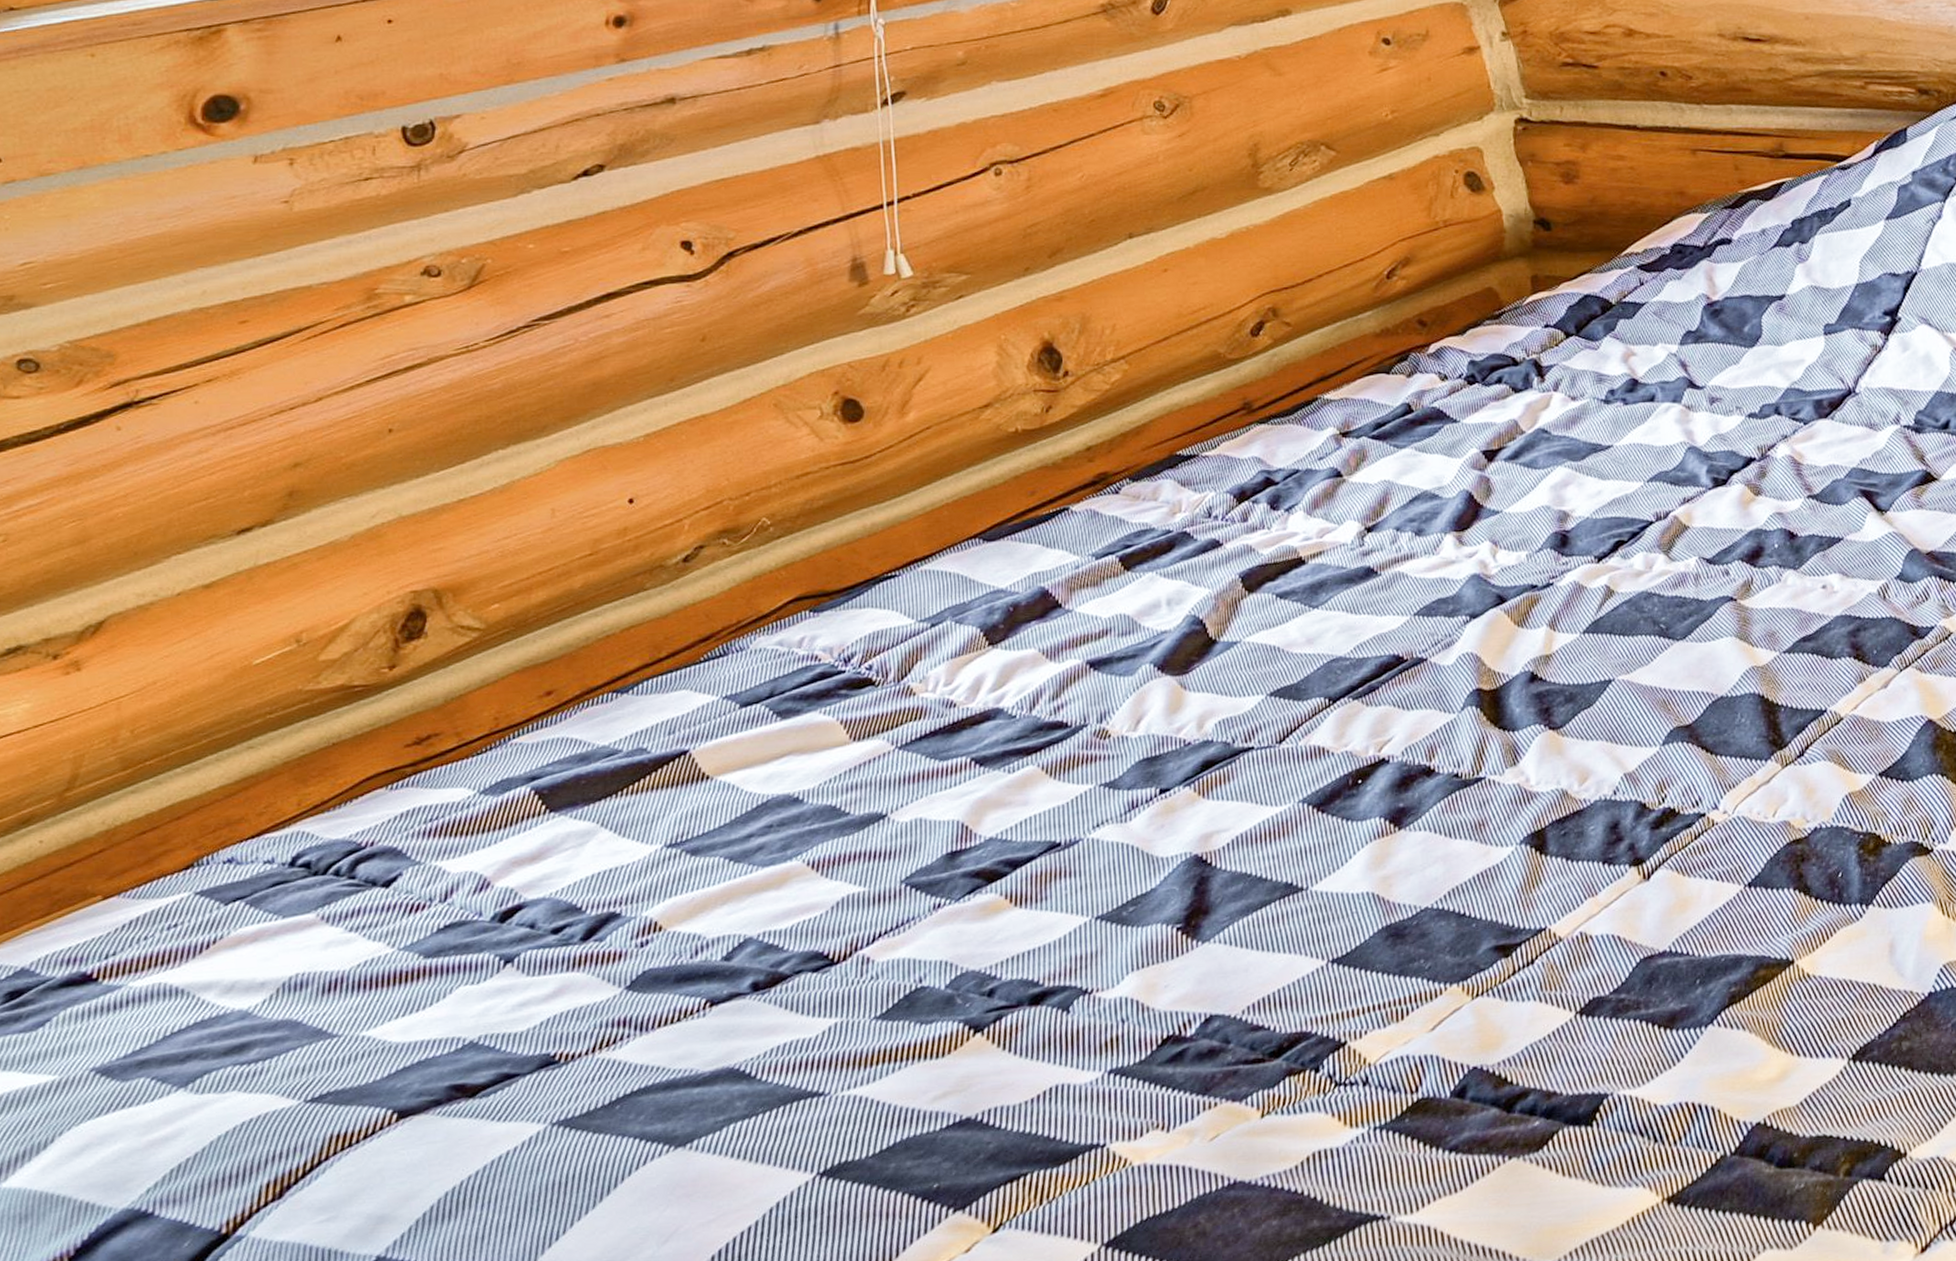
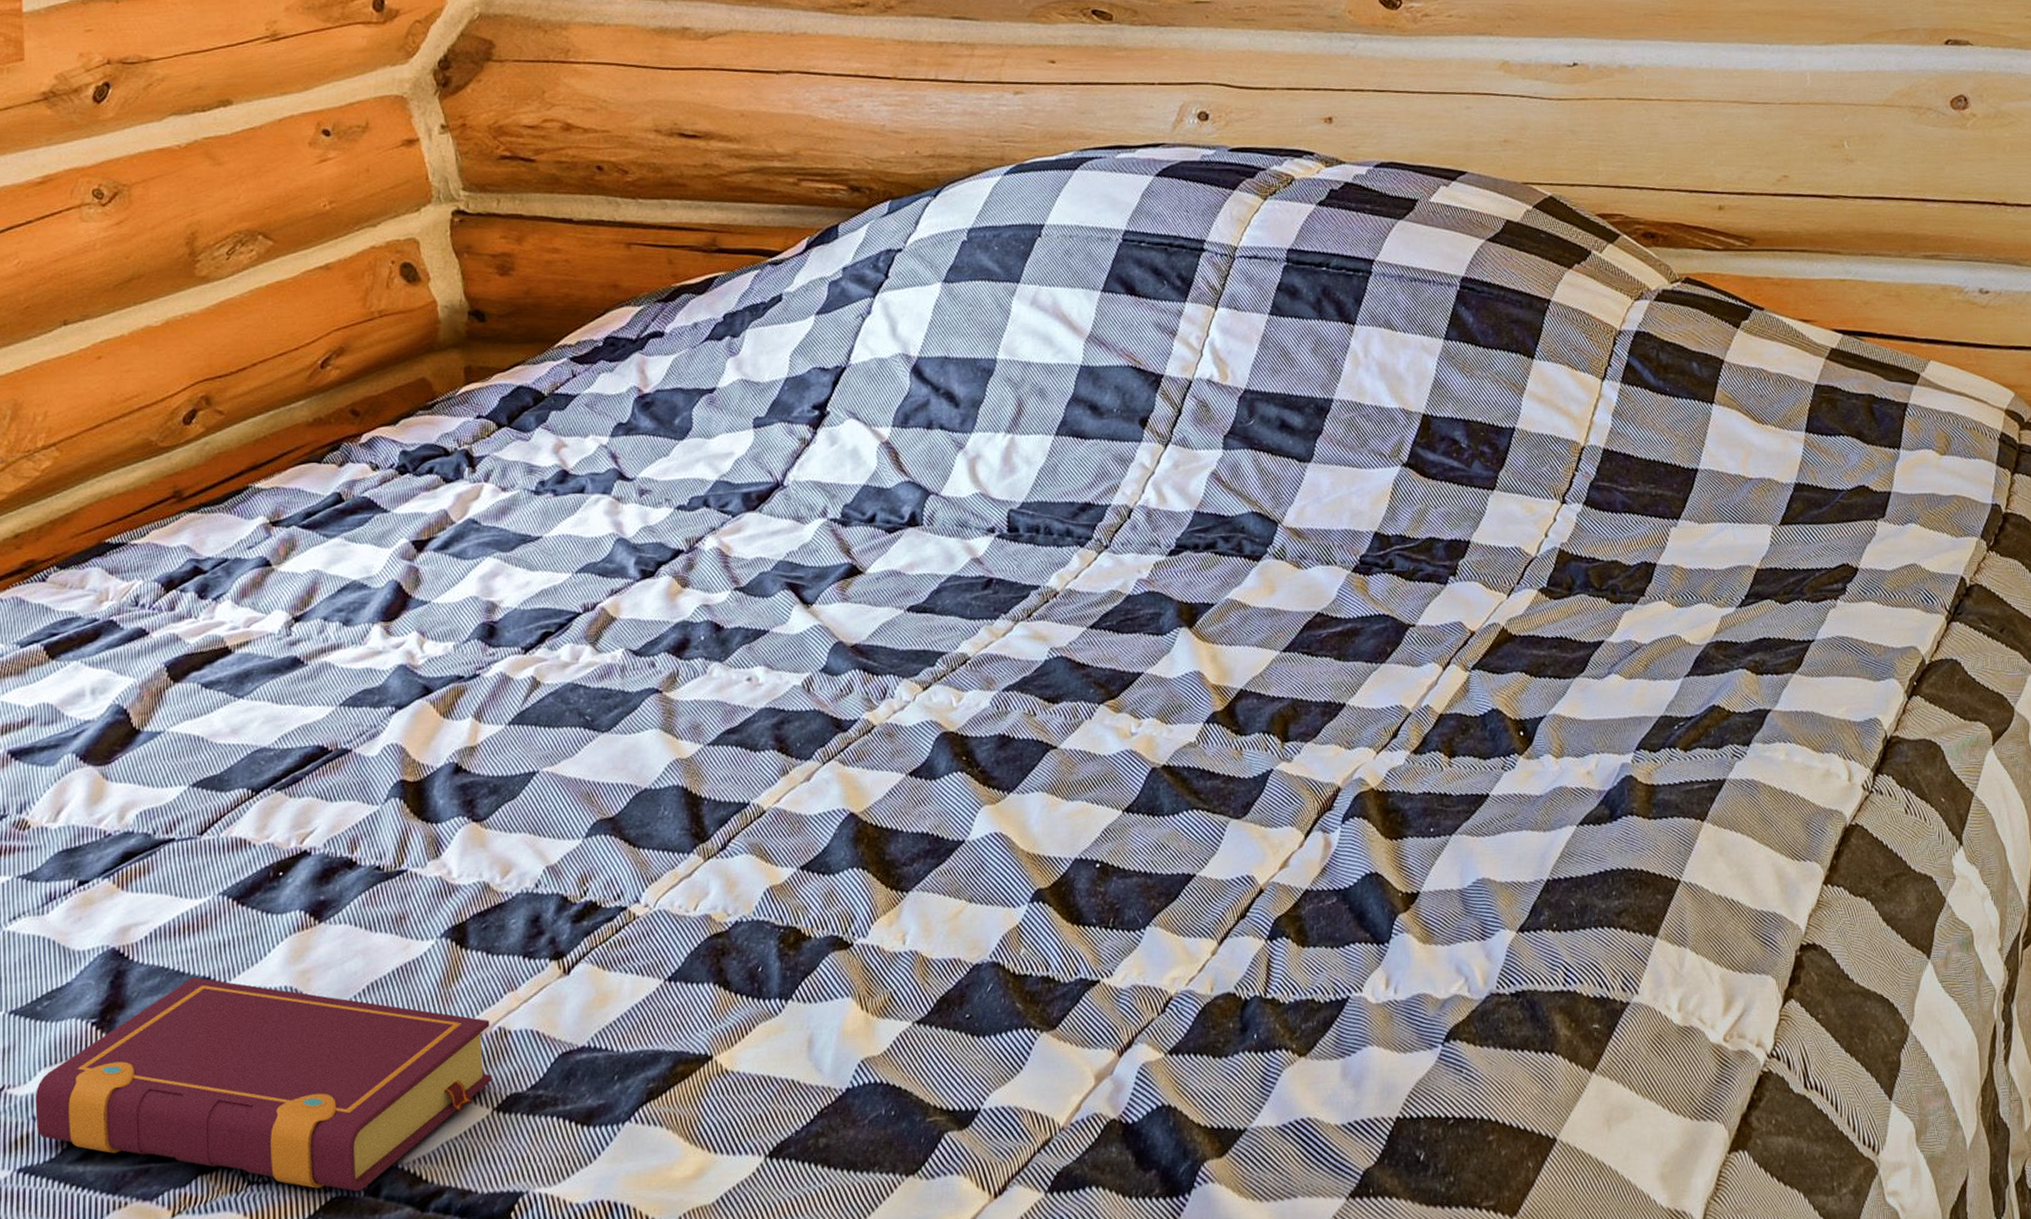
book: none [1123,883,1575,1093] -> present [35,977,493,1192]

